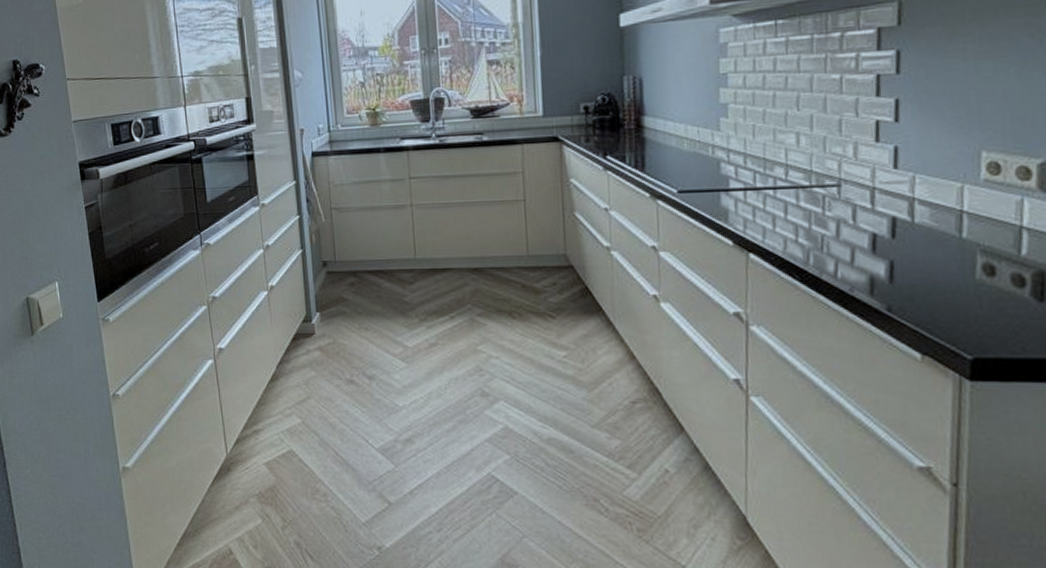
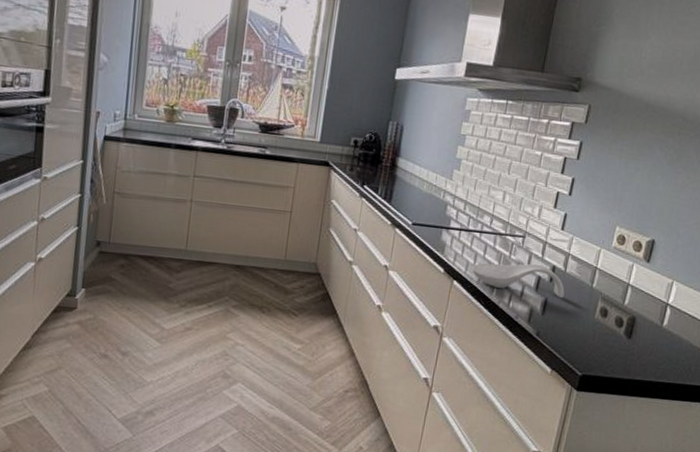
spoon rest: none [771,218,919,258] -> present [471,263,565,299]

